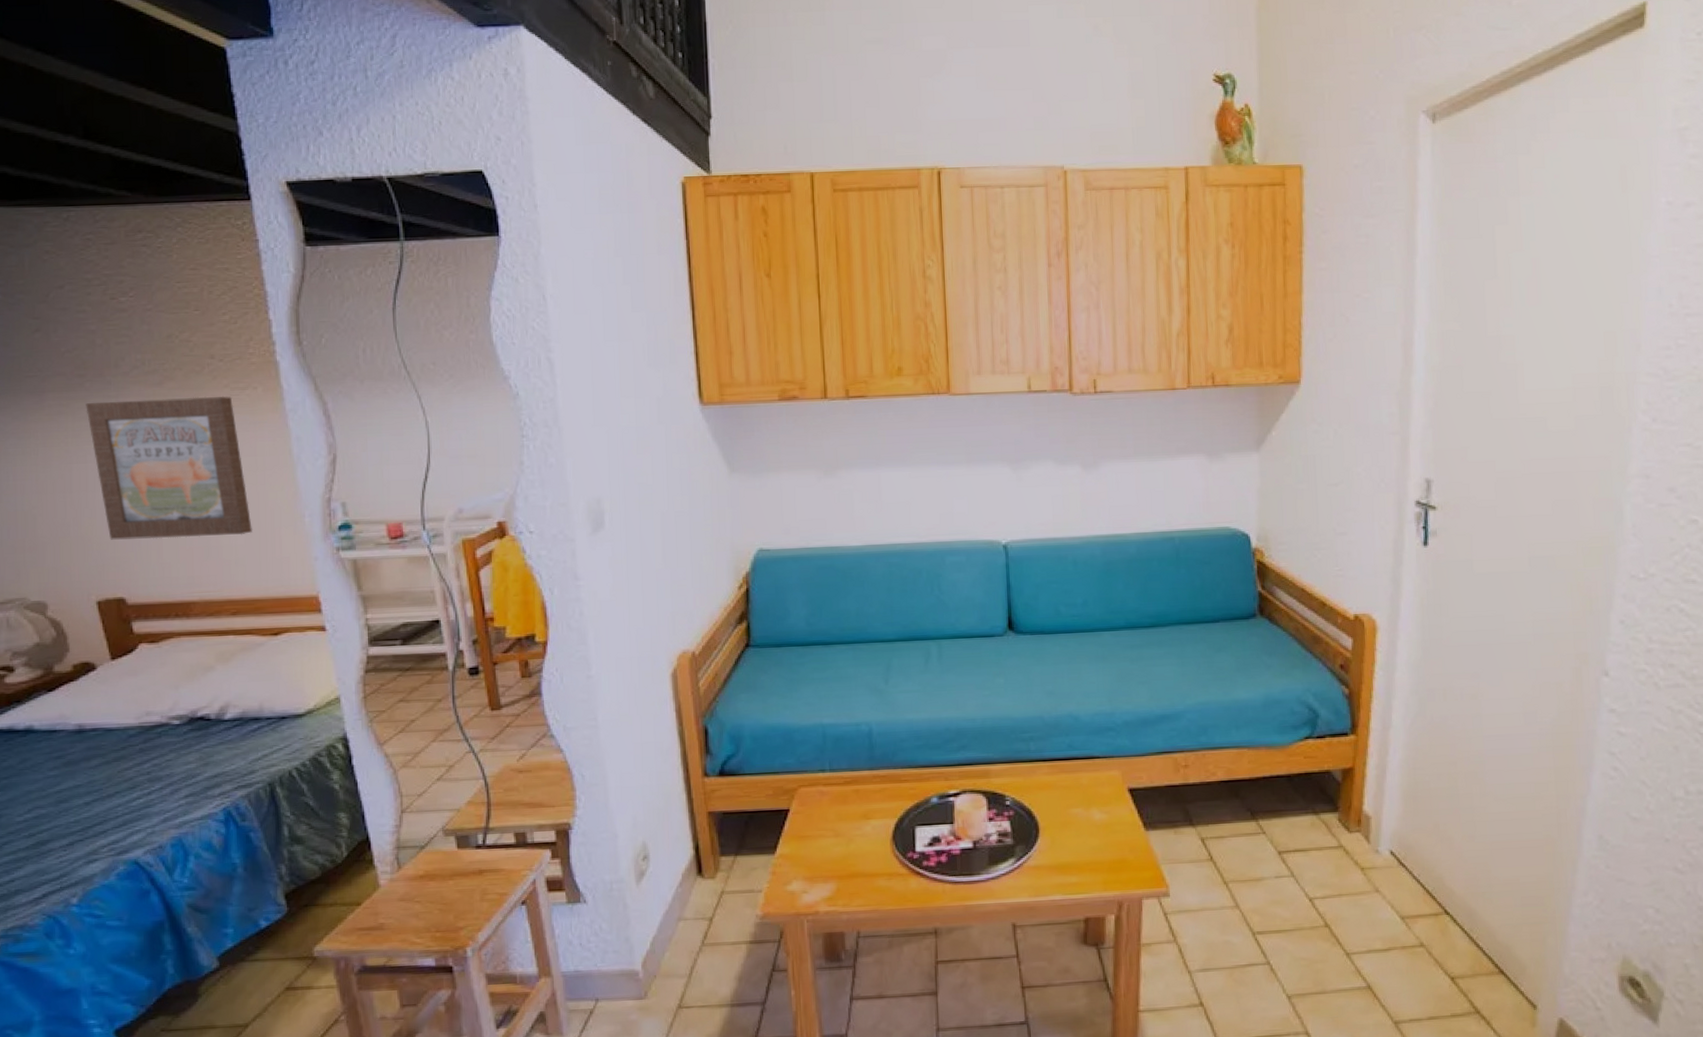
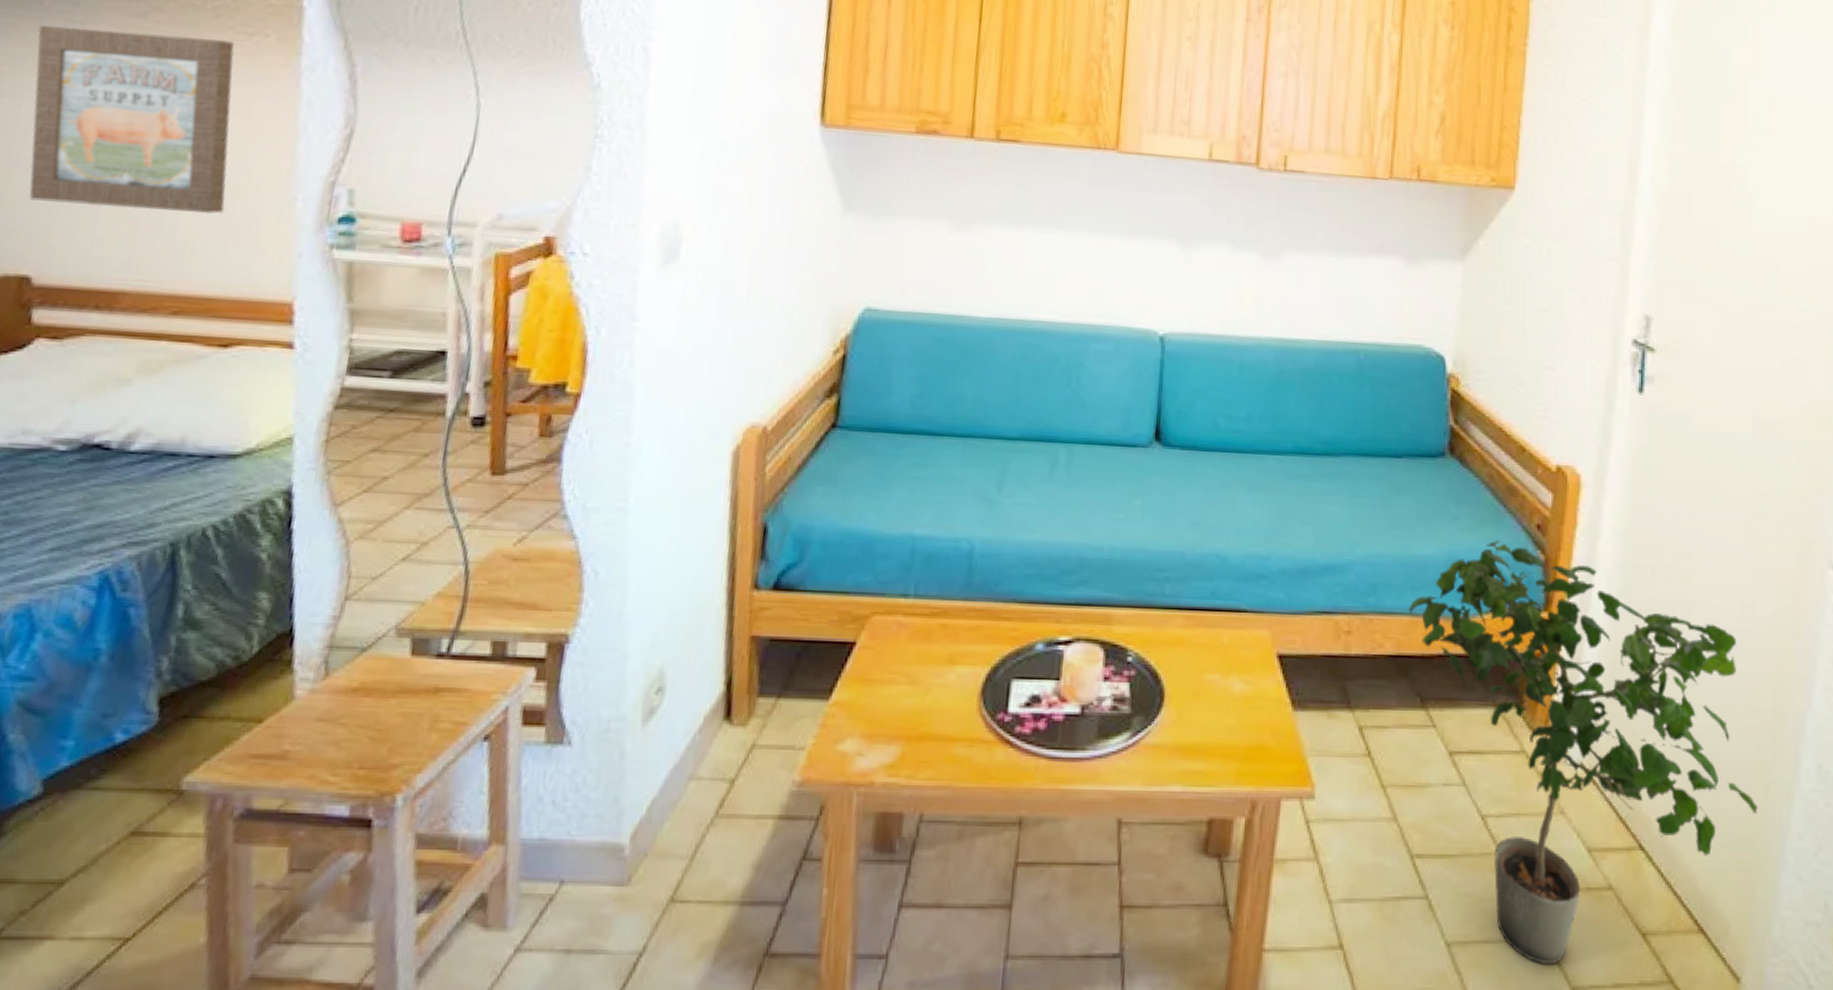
potted plant: none [1235,681,1547,1007] -> present [1409,540,1759,965]

